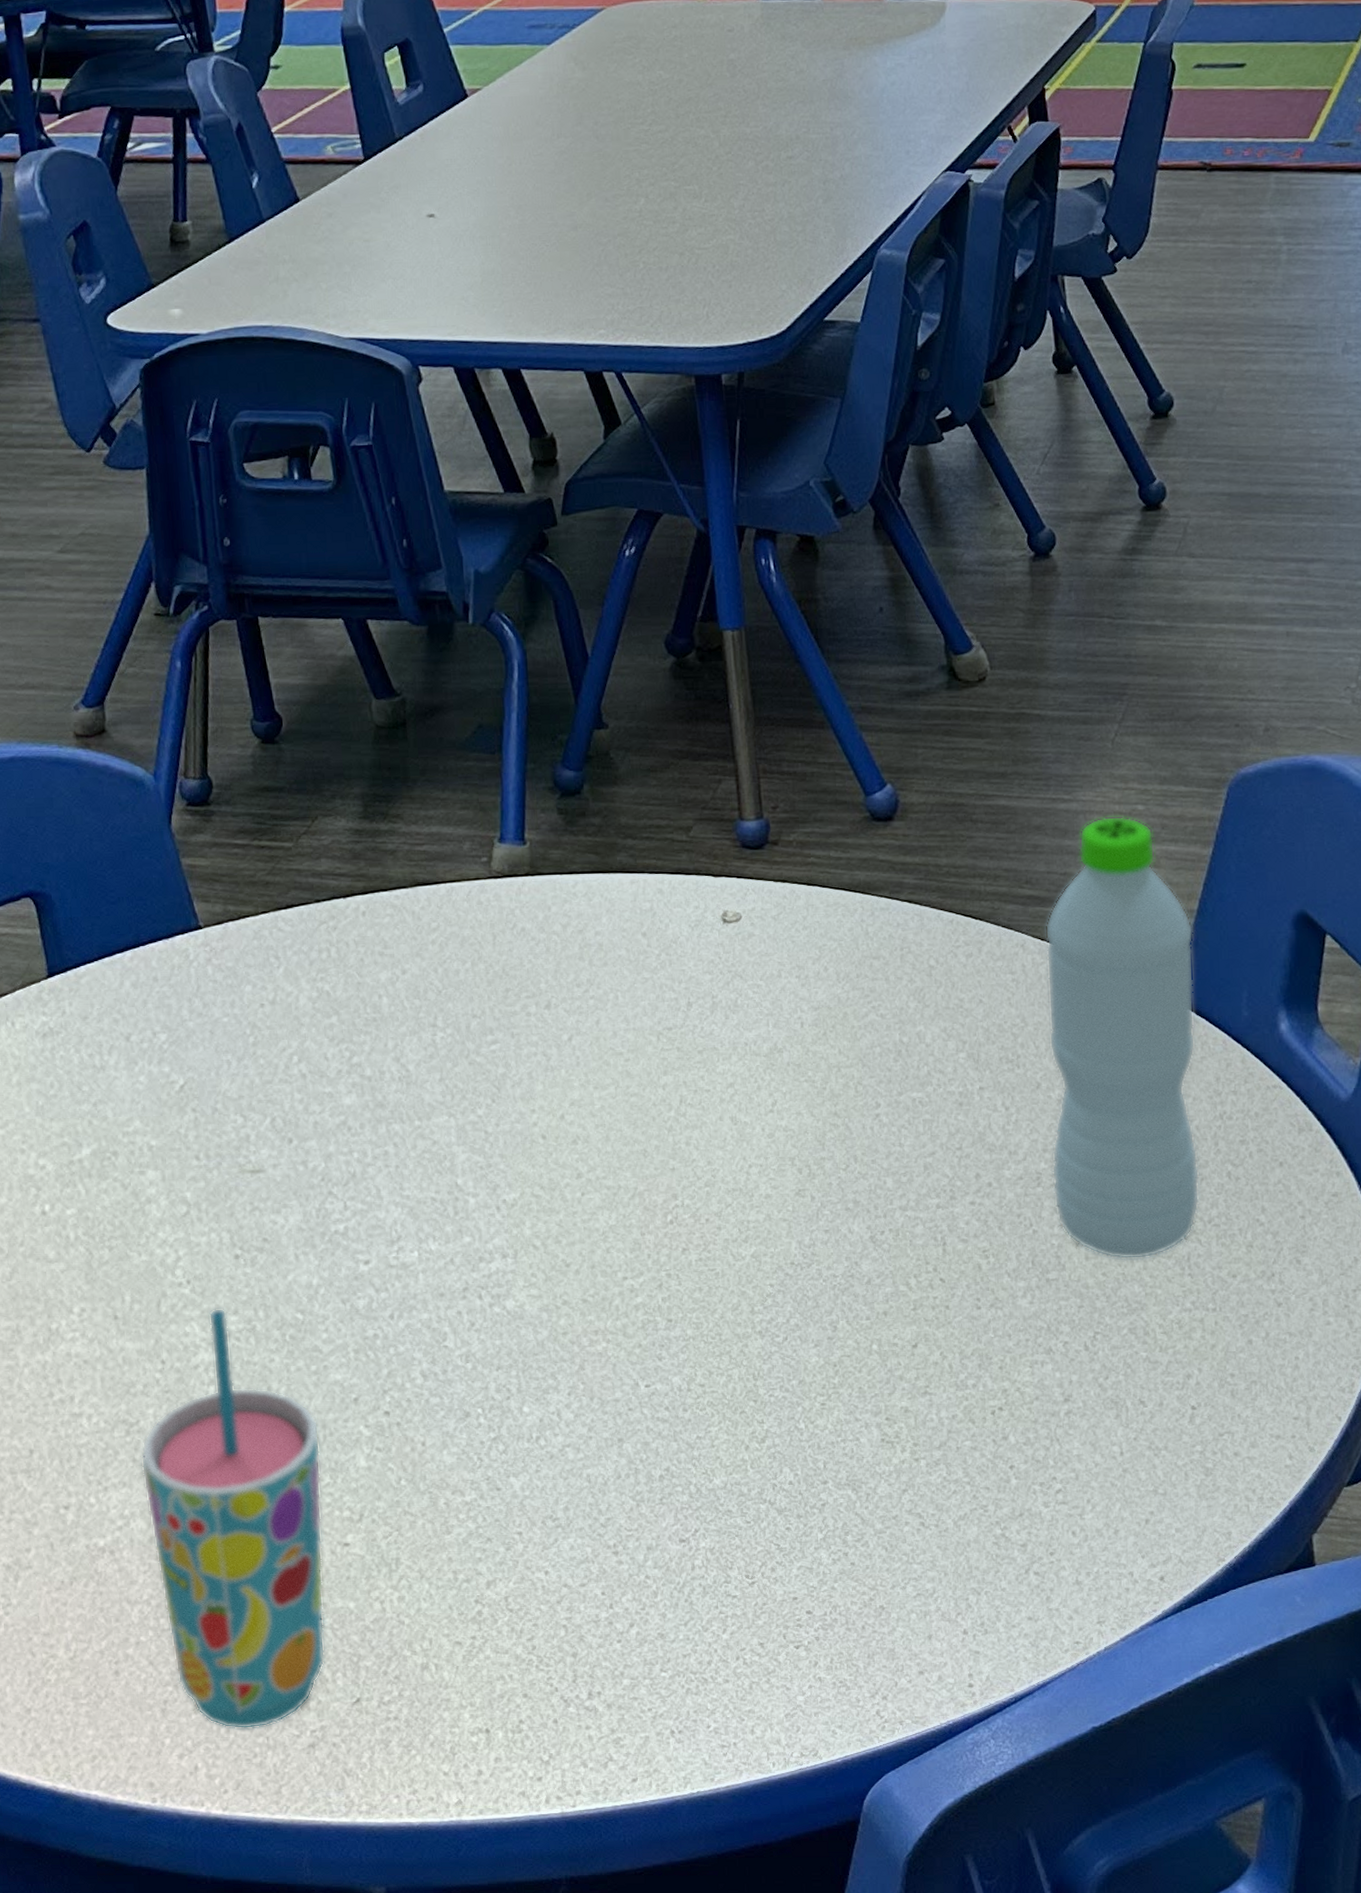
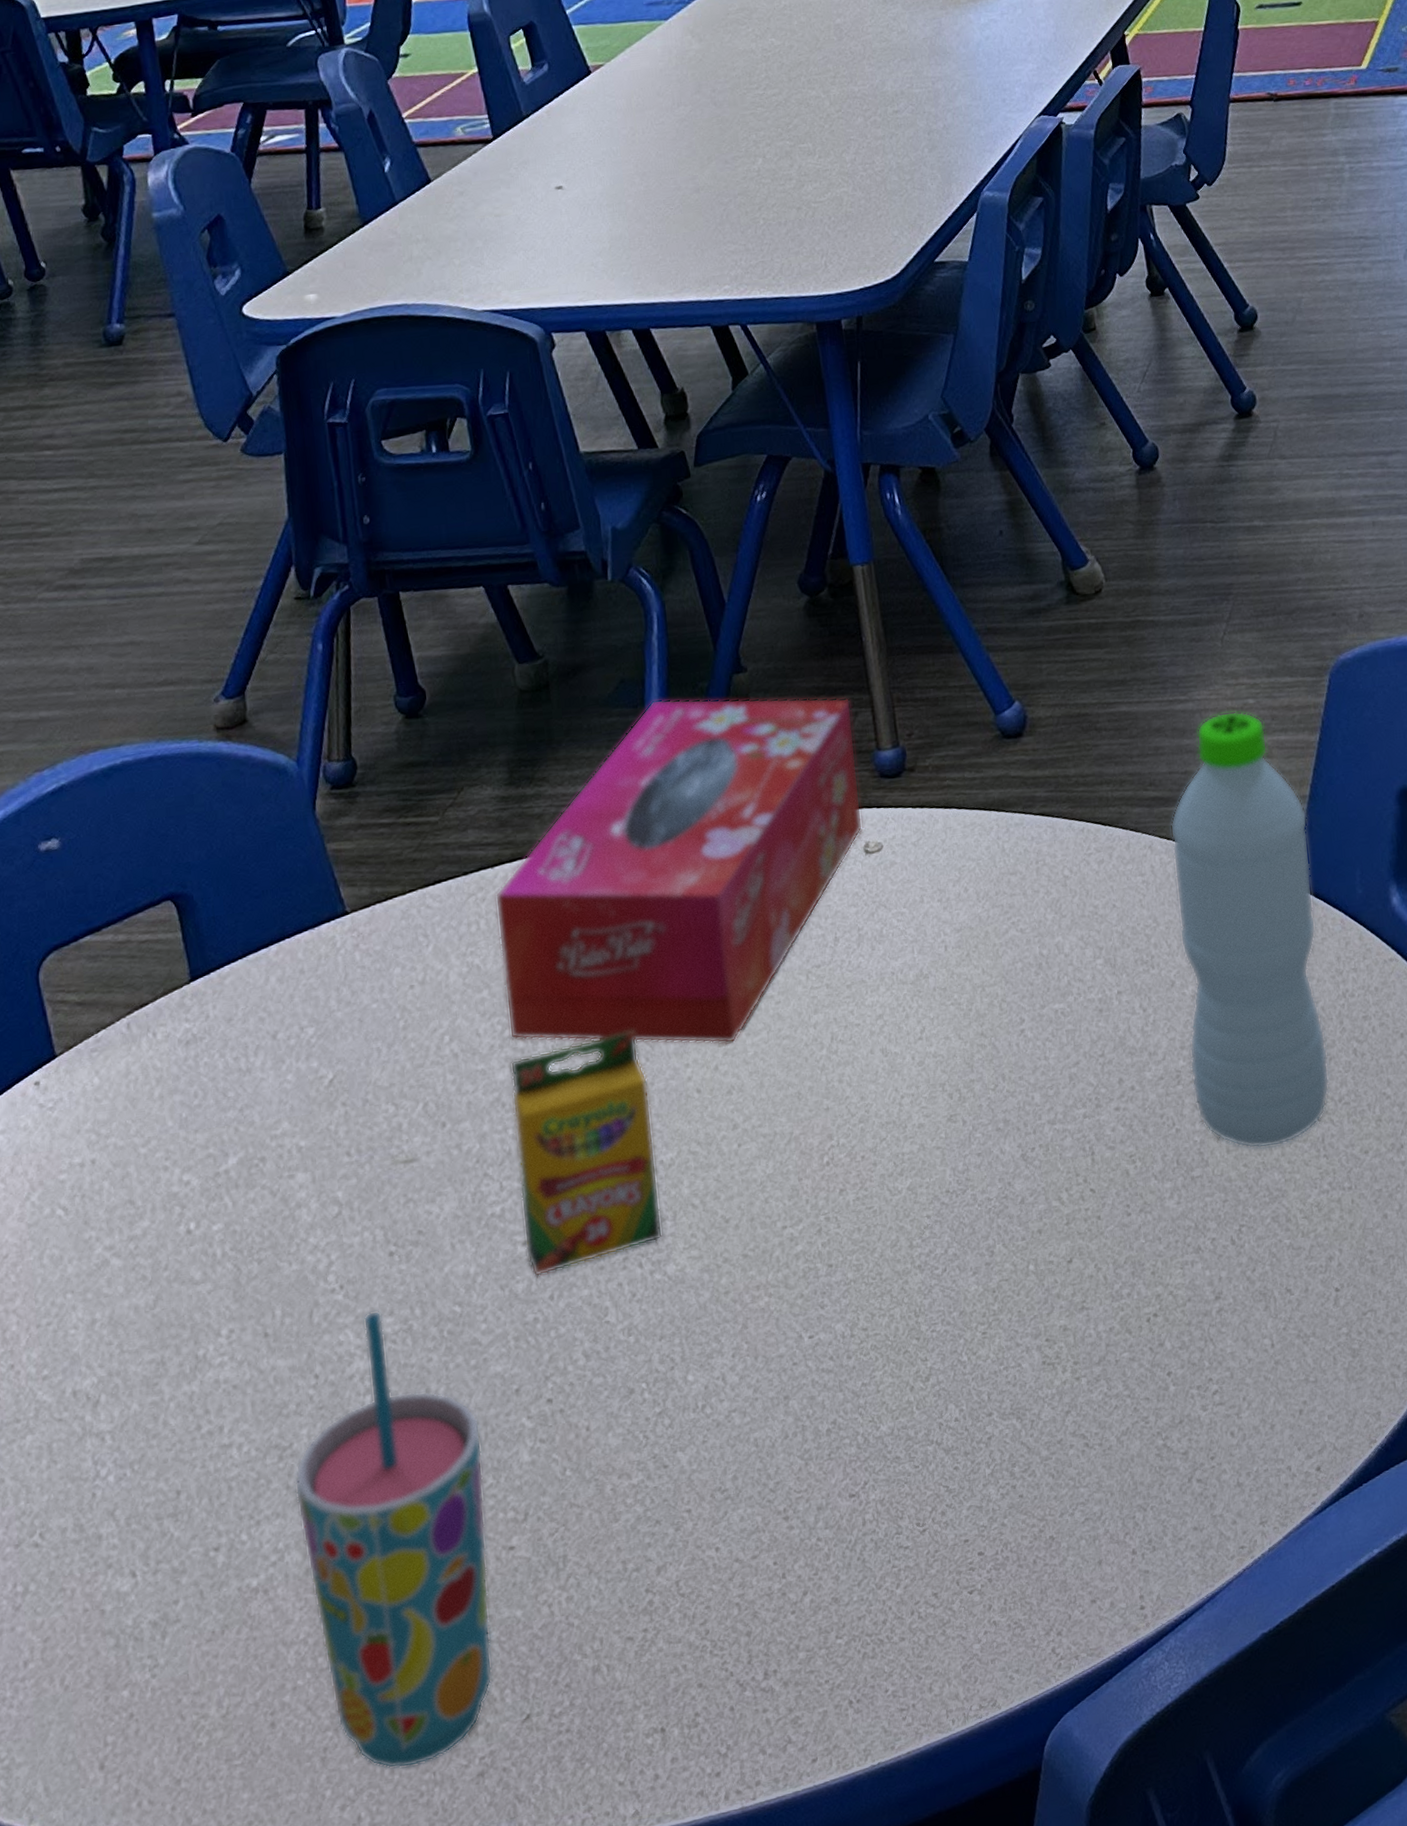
tissue box: none [346,748,722,1095] -> present [495,697,863,1044]
crayon box: none [357,1071,504,1296] -> present [510,1030,663,1277]

